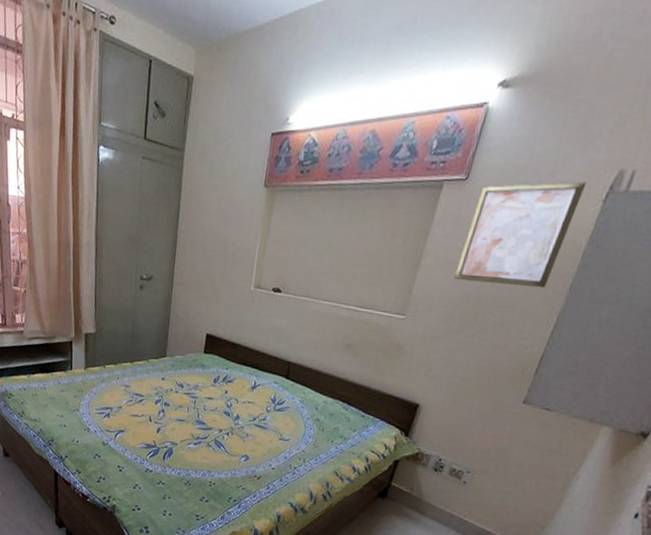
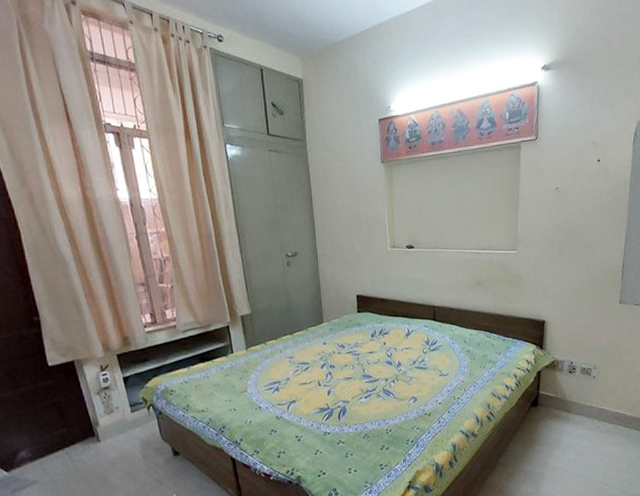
wall art: present [453,181,587,288] -> none [545,132,619,217]

